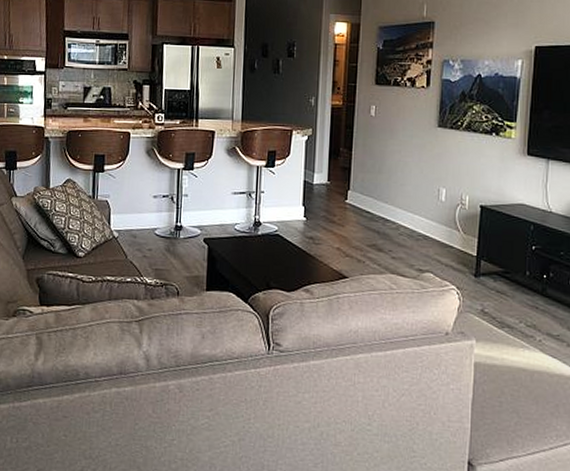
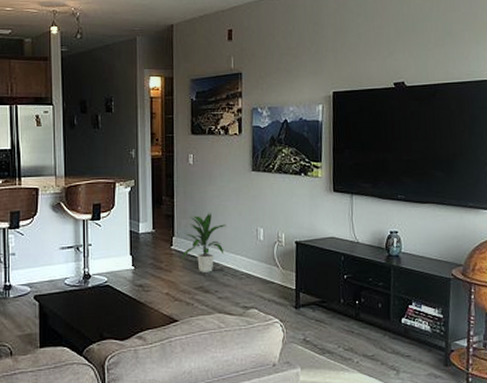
indoor plant: none [355,168,406,230] -> present [181,213,226,273]

